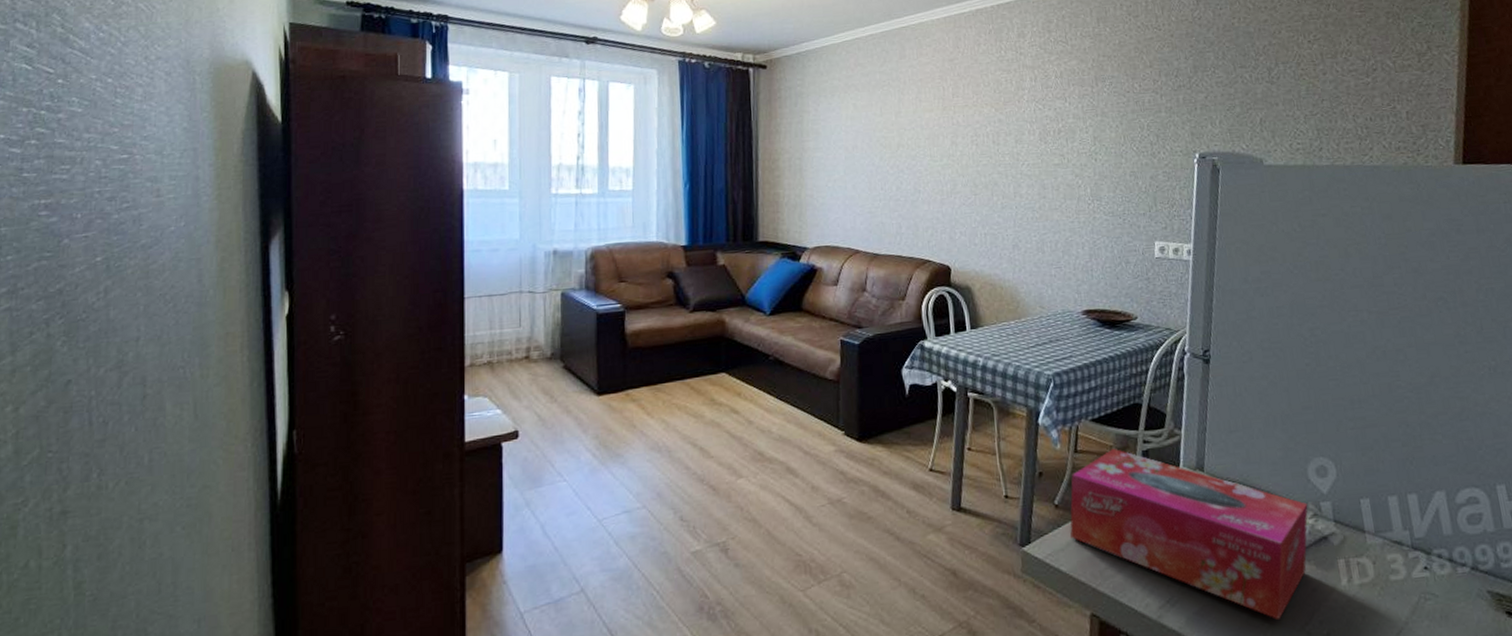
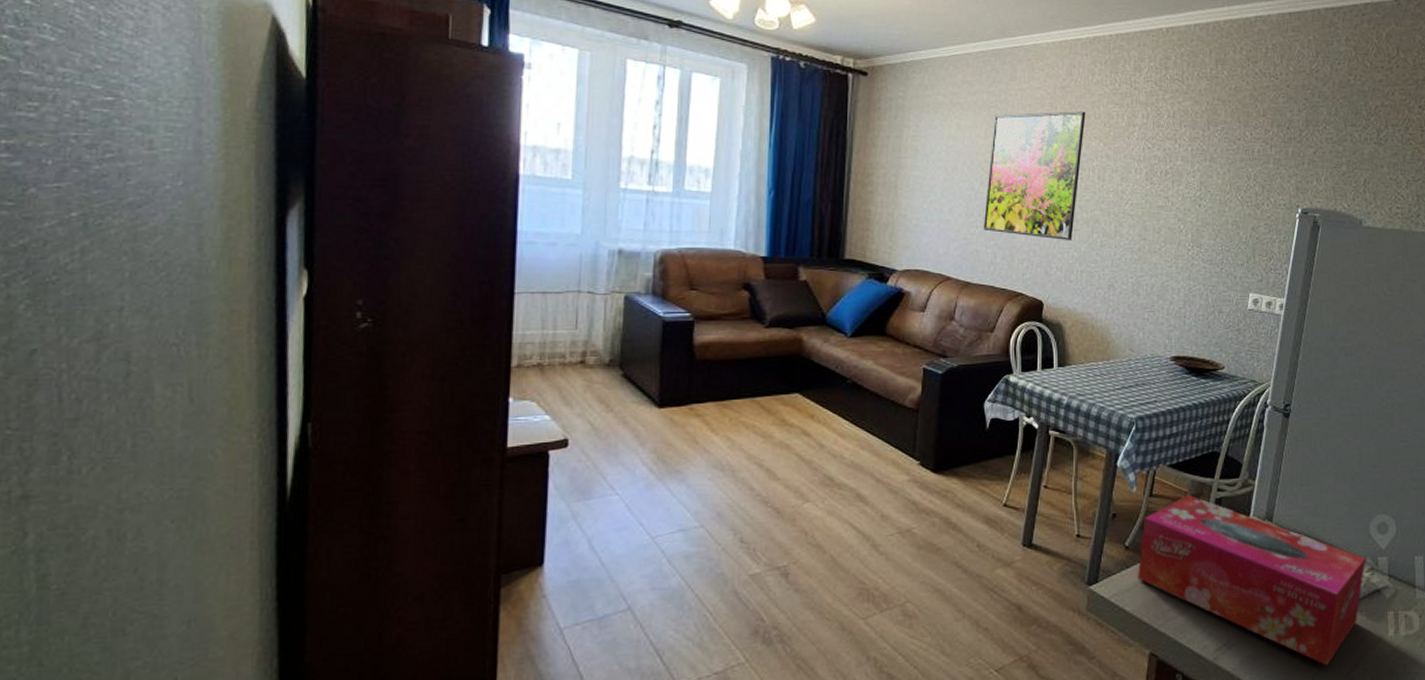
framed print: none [886,80,976,206] -> present [983,111,1086,240]

